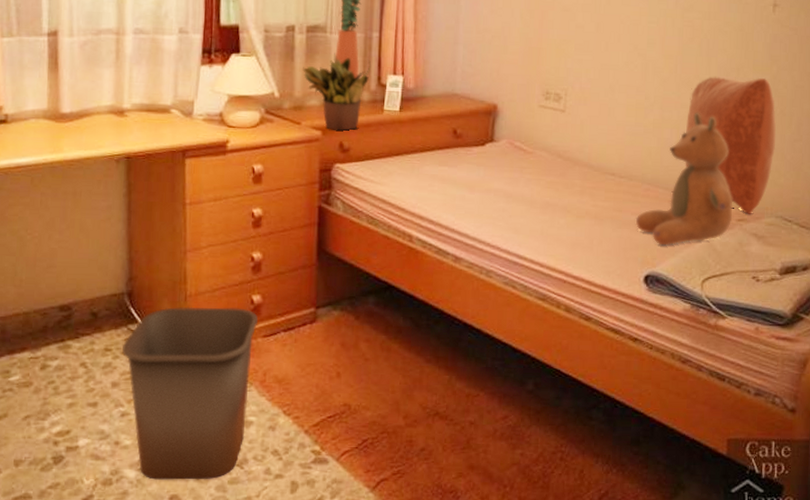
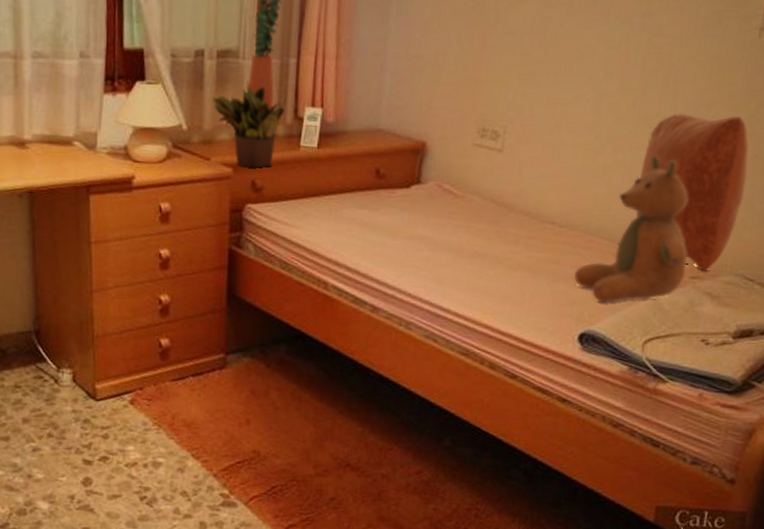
waste bin: present [122,306,258,480] -> none [32,347,166,516]

